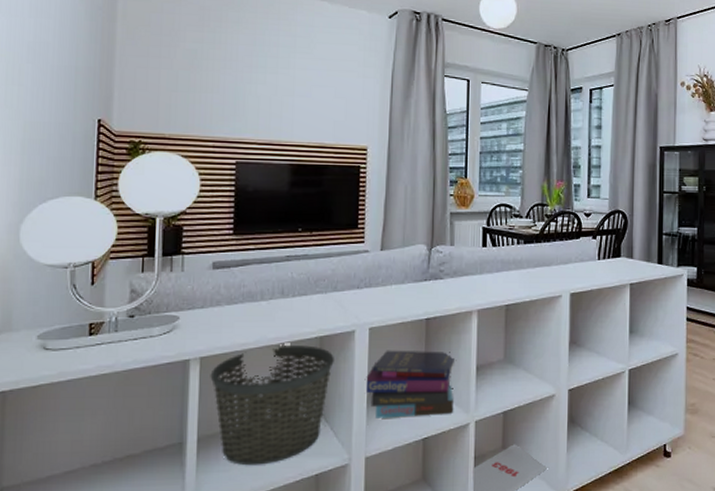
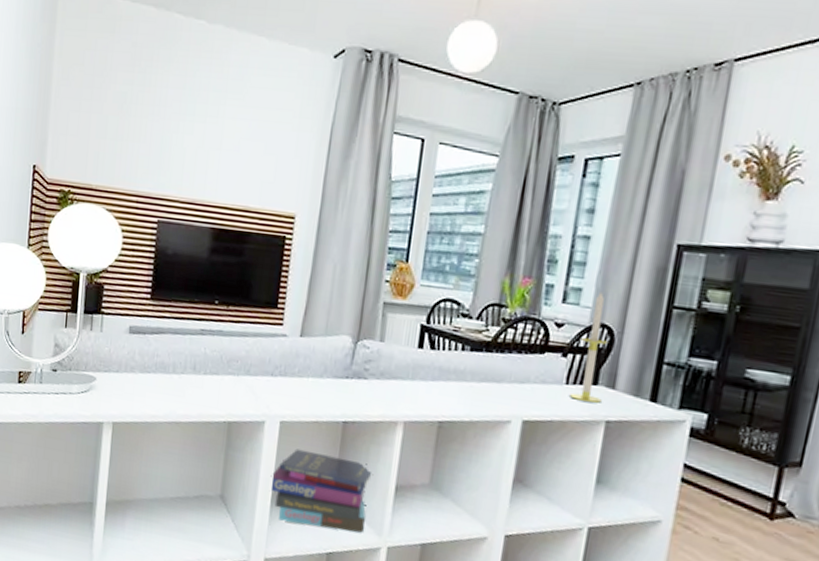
basket: present [210,345,334,465] -> none [120,423,241,542]
candle: none [602,186,625,271] -> present [570,291,608,403]

